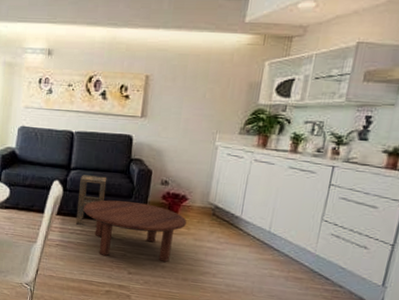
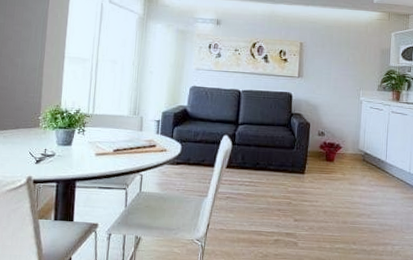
side table: present [75,175,107,227] -> none [244,129,272,177]
coffee table: present [83,200,187,263] -> none [251,151,342,208]

